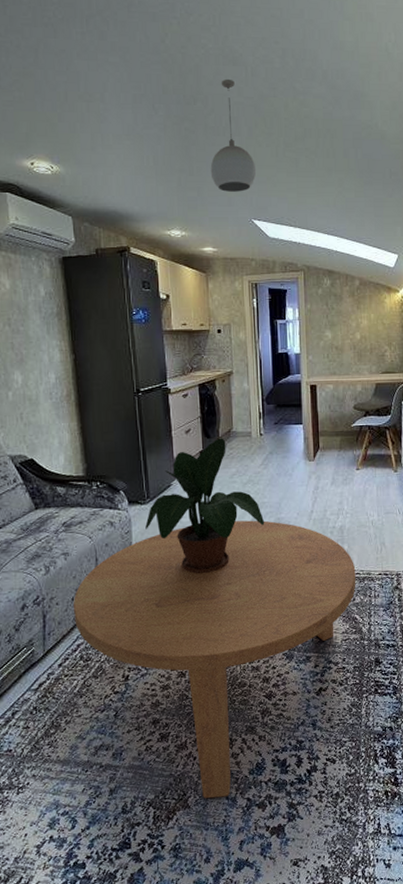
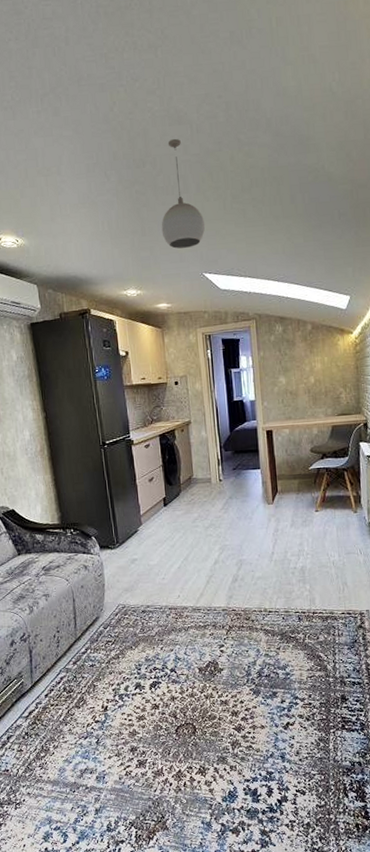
coffee table: present [73,520,356,799] -> none [55,562,320,822]
potted plant: present [145,438,265,574] -> none [116,484,228,613]

